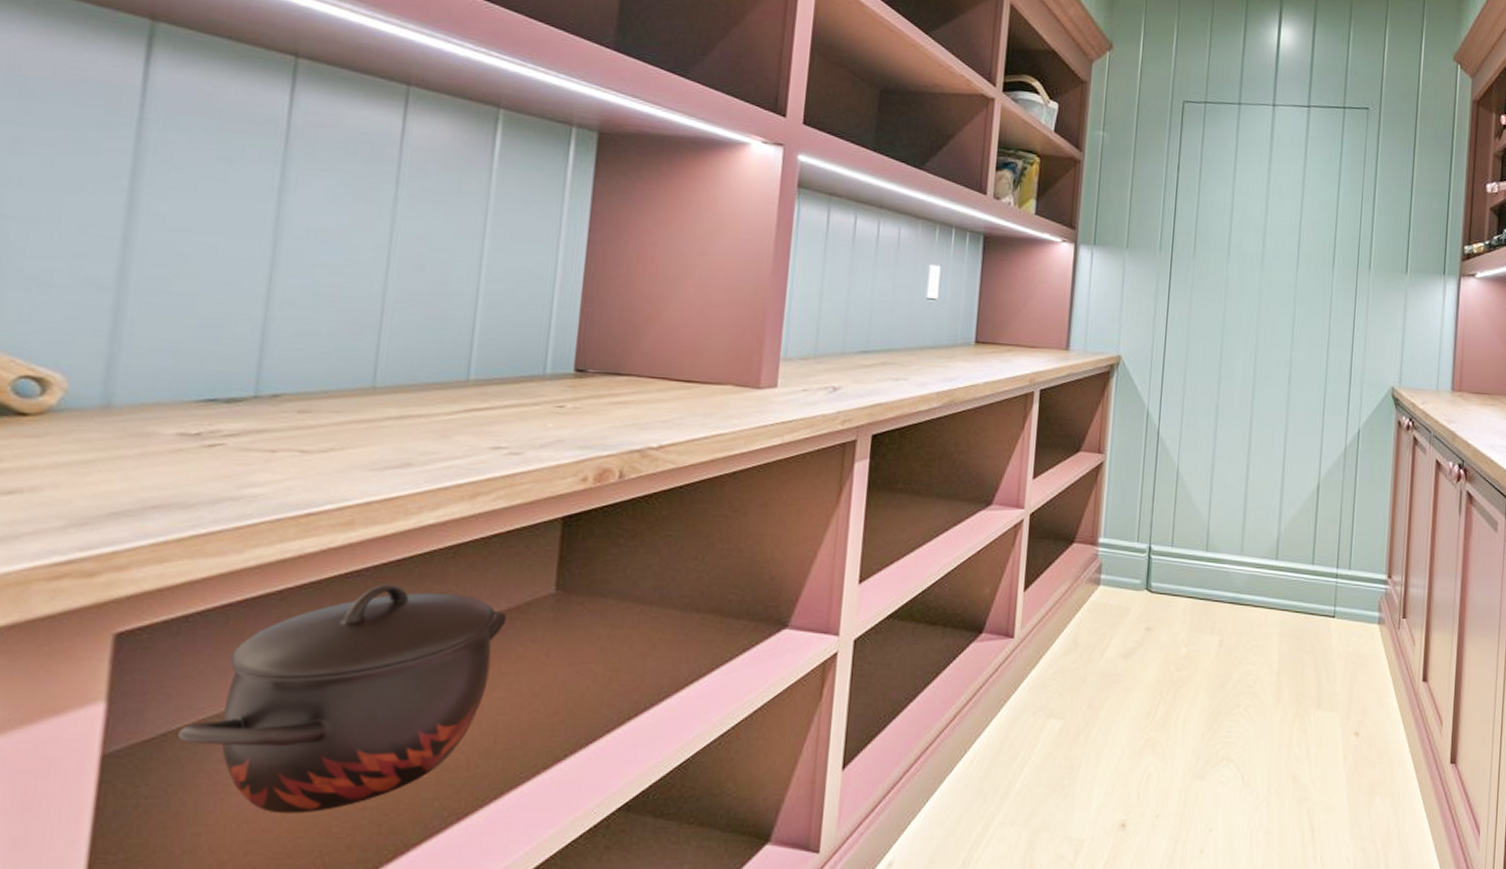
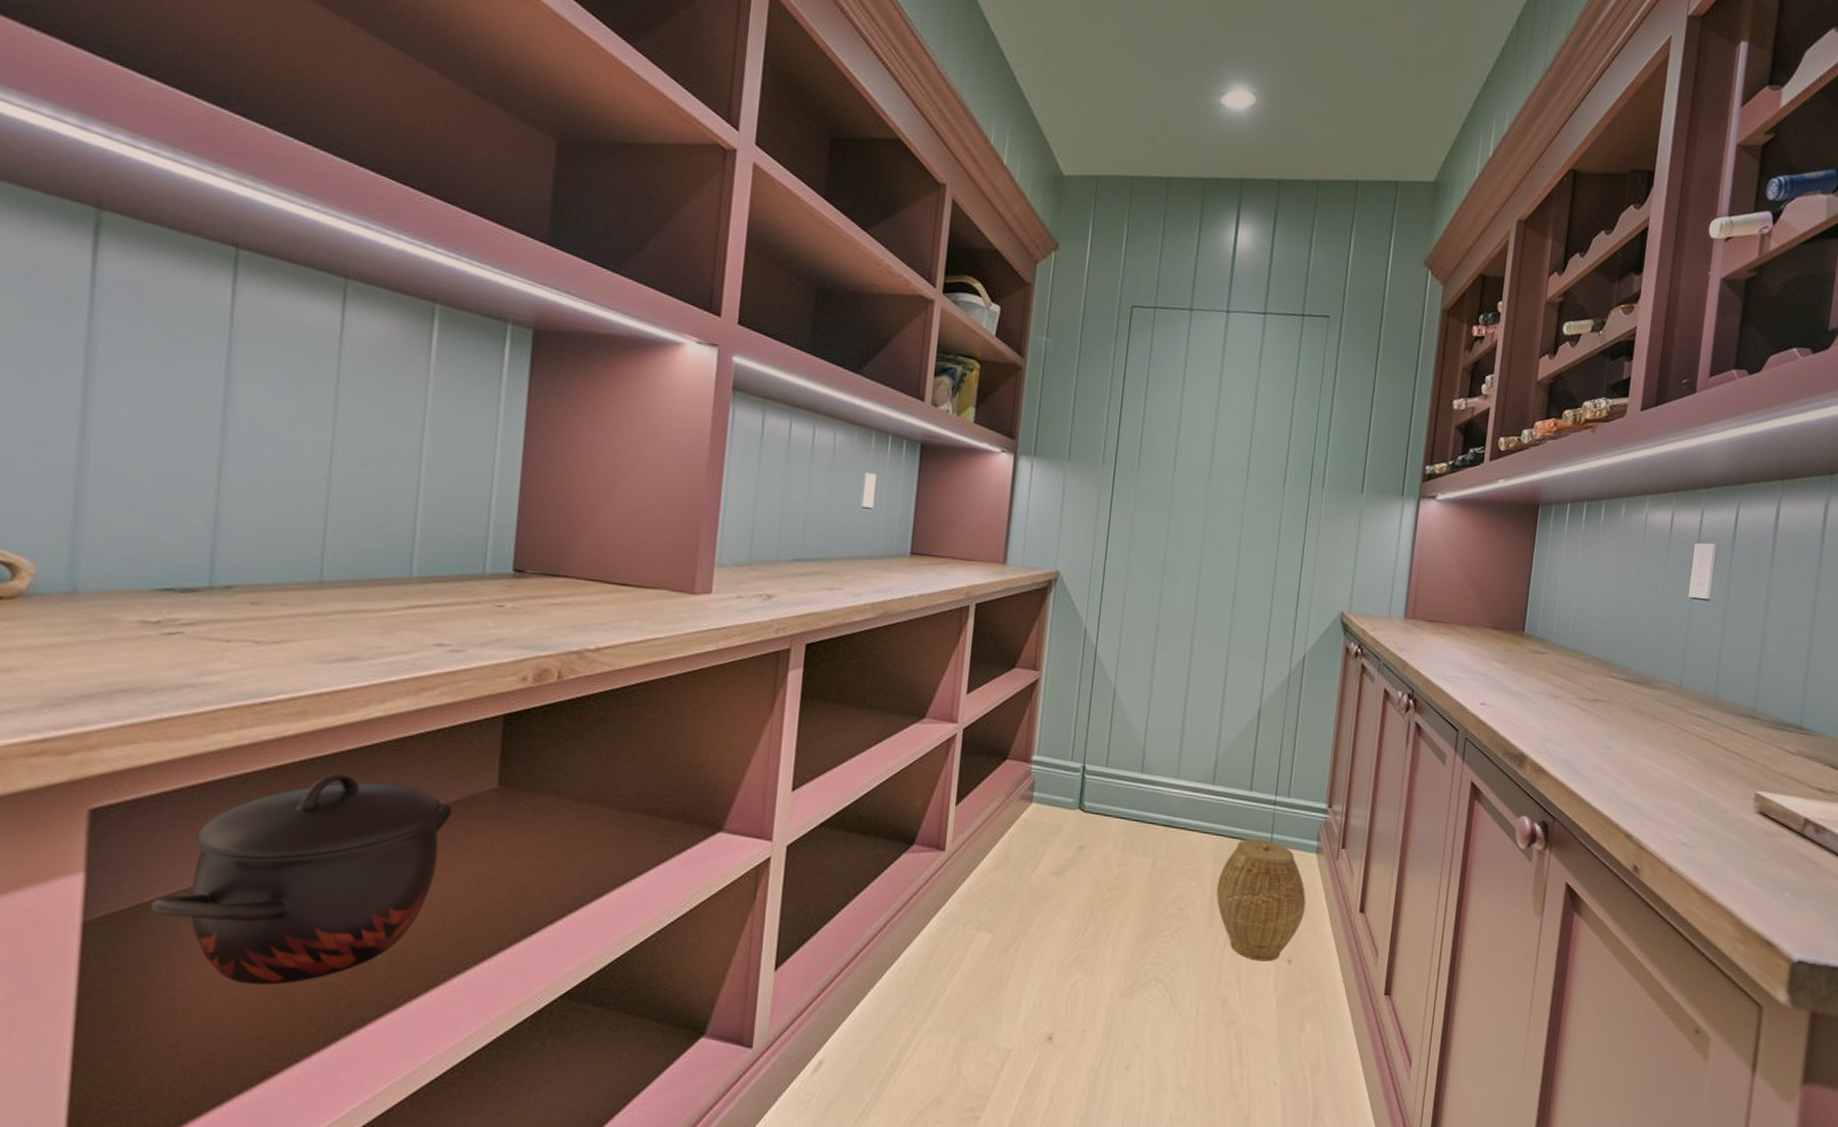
woven basket: none [1283,612,1370,735] -> present [1216,838,1306,962]

